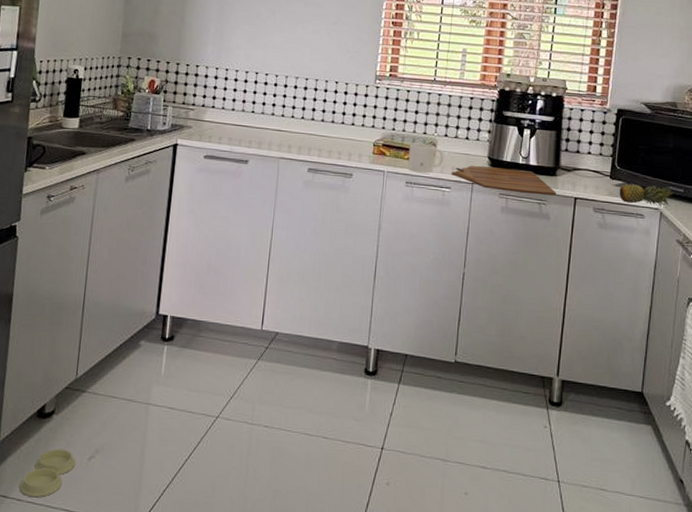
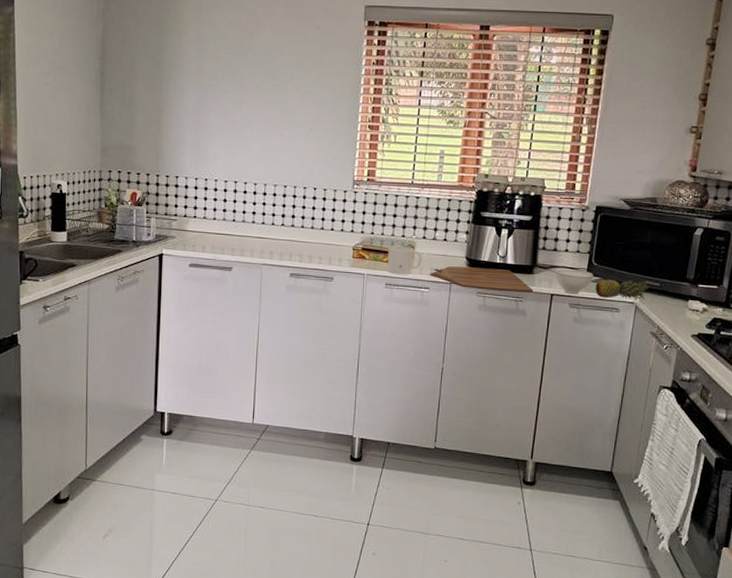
pet bowl: present [19,448,75,498] -> none [44,529,91,570]
bowl: none [578,171,617,199] -> present [555,268,593,295]

